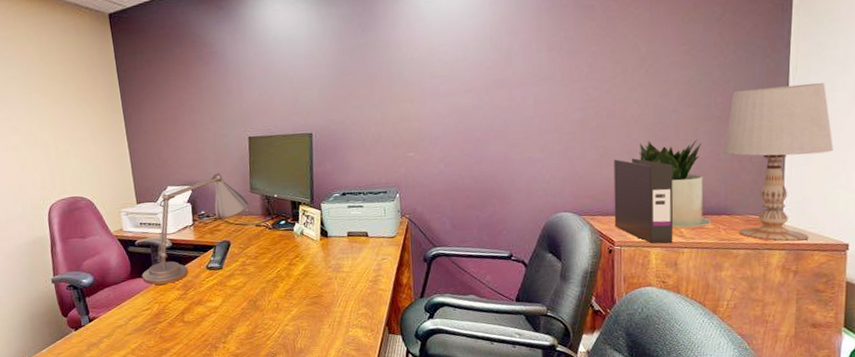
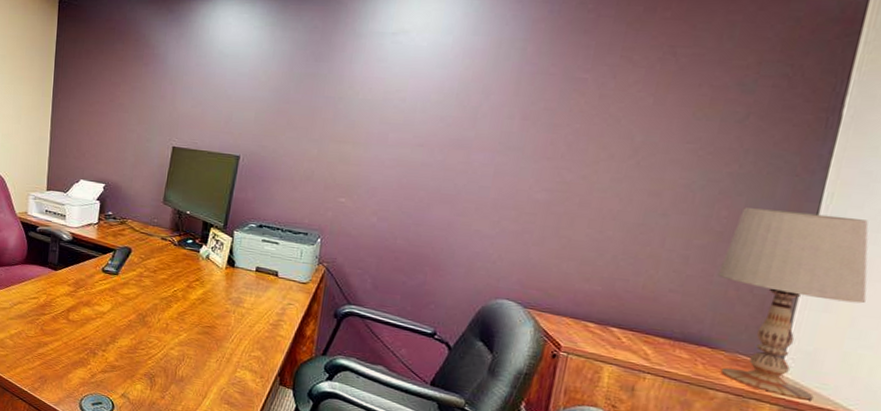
desk lamp: present [140,173,249,285] -> none [35,177,159,278]
binder: present [614,158,674,245] -> none [564,254,651,365]
planter: present [639,139,712,230] -> none [610,242,692,356]

